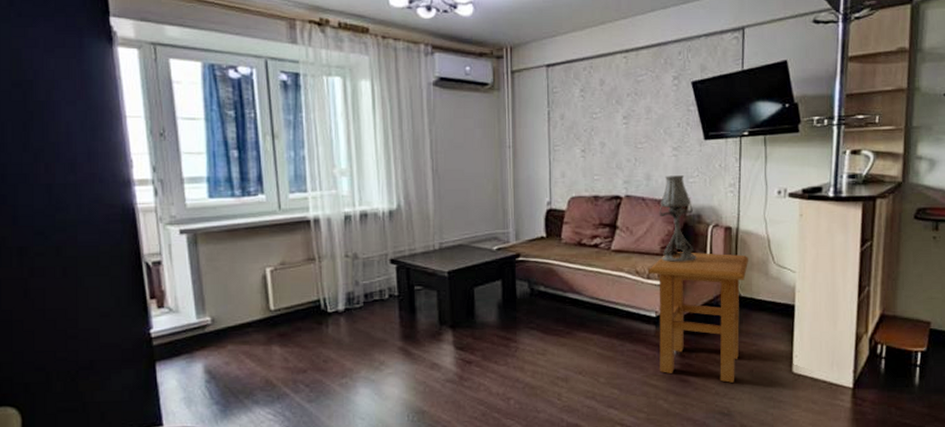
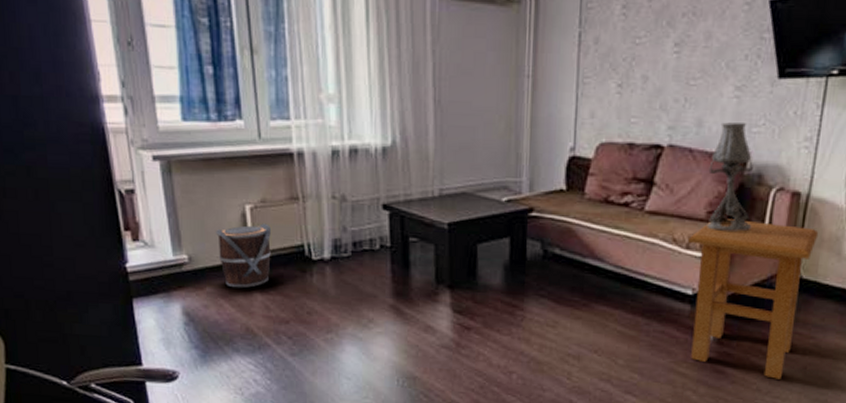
bucket: none [238,283,290,344] -> present [216,223,271,288]

